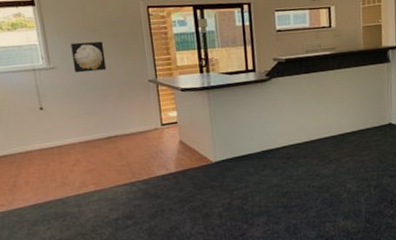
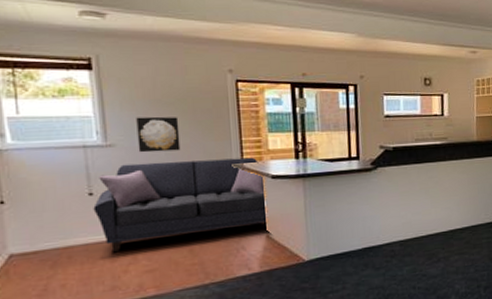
sofa: none [44,73,180,156] -> present [93,157,267,253]

